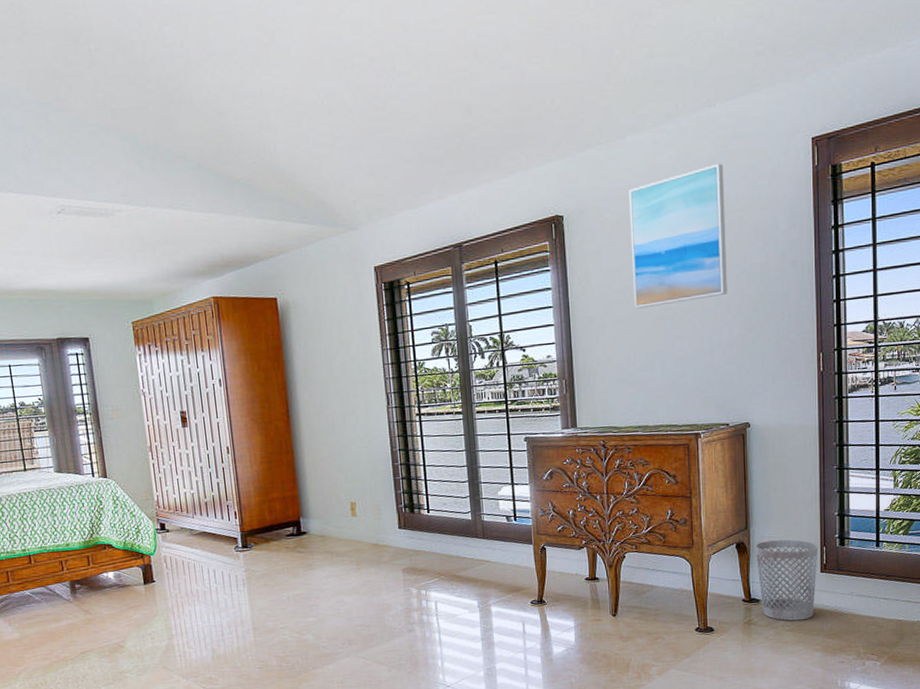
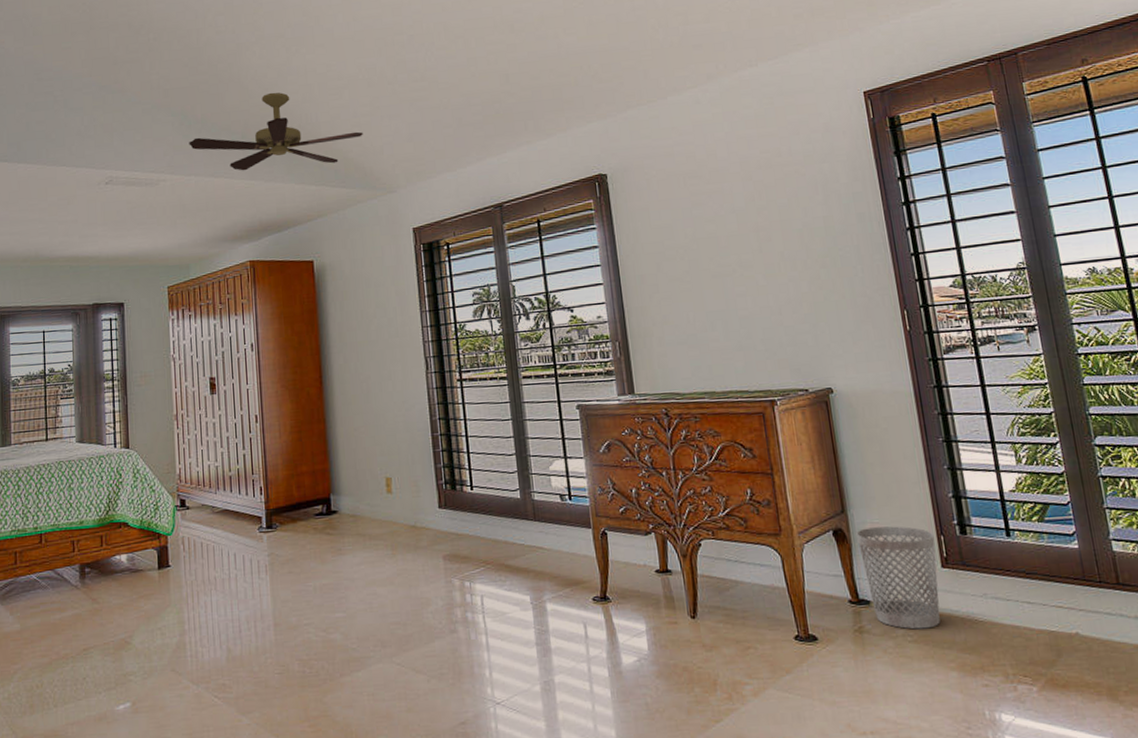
ceiling fan: none [142,117,323,203] -> present [189,92,363,171]
wall art: present [628,163,727,309] -> none [673,119,791,266]

